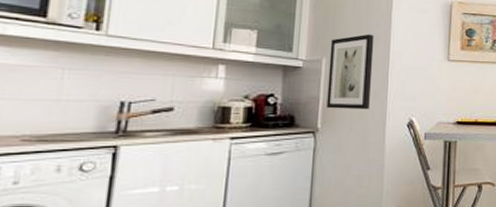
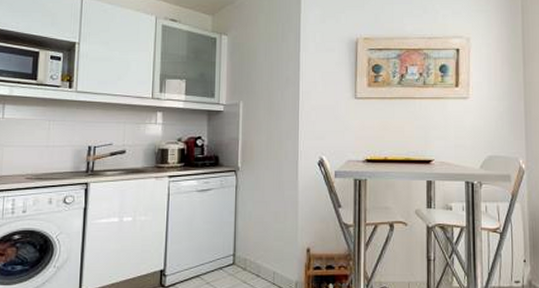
wall art: present [326,34,374,110] -> none [245,76,285,149]

